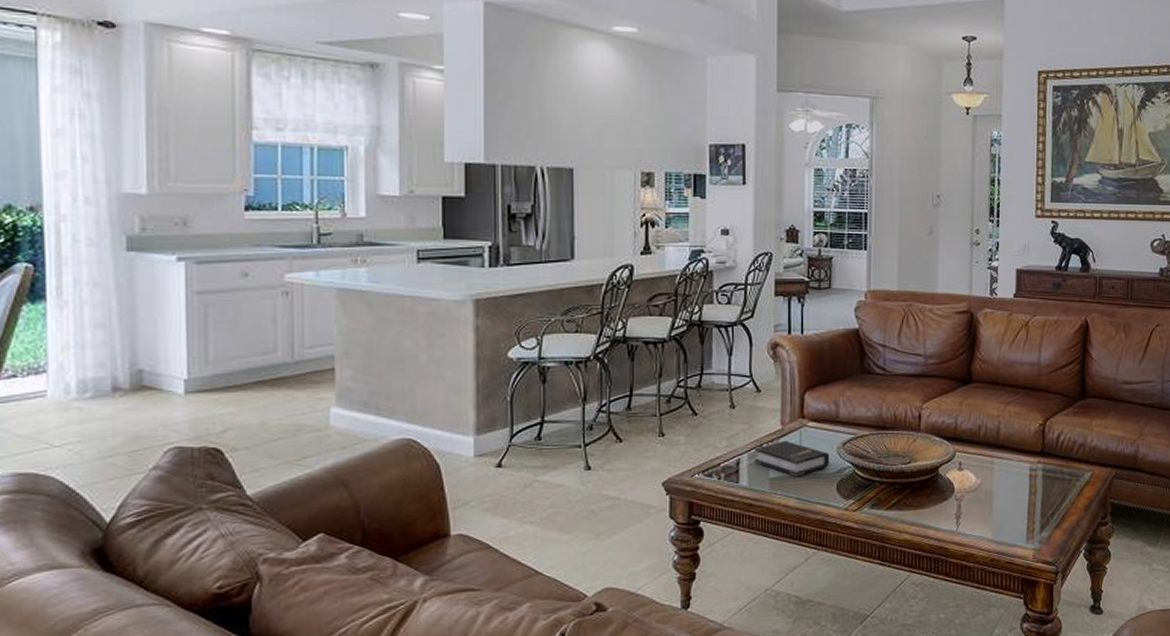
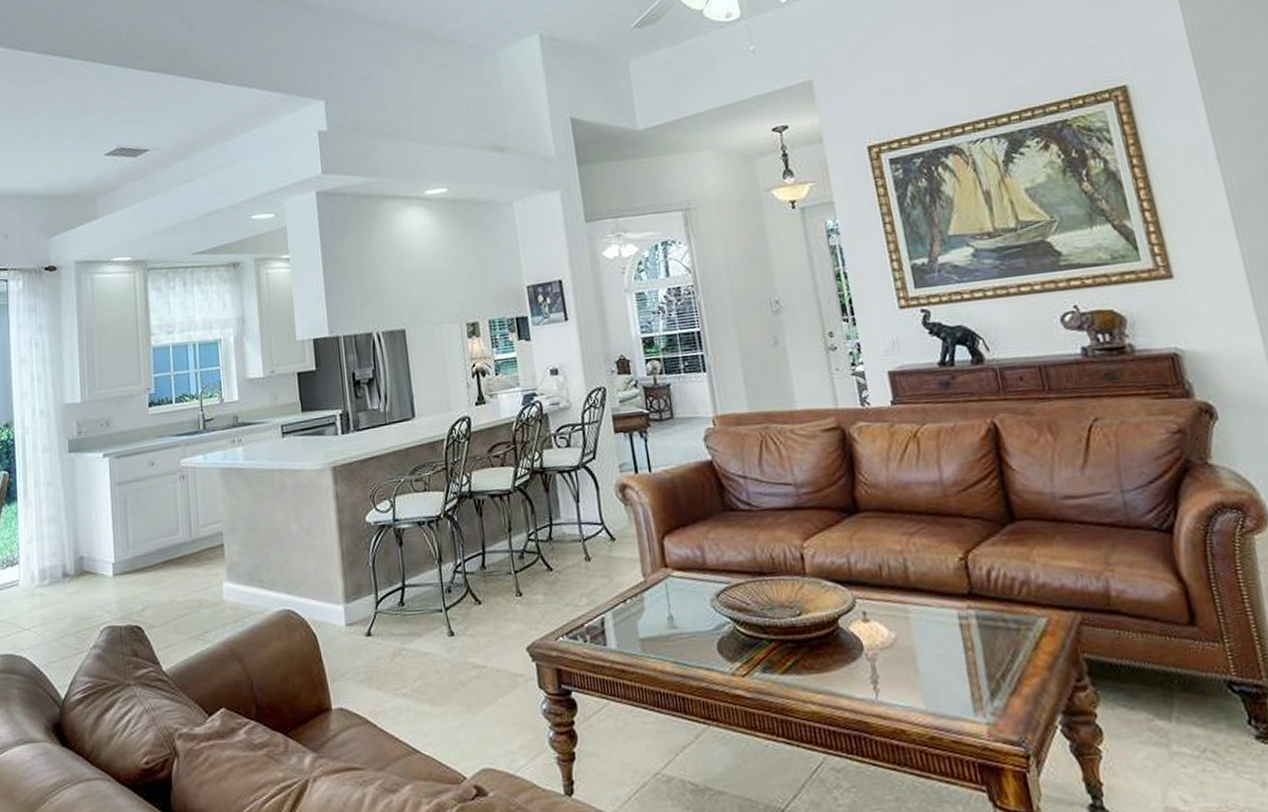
hardback book: present [755,440,830,477] -> none [618,594,705,636]

